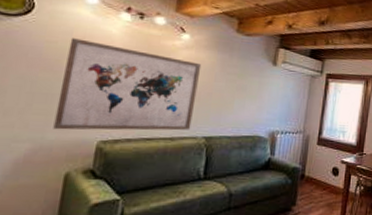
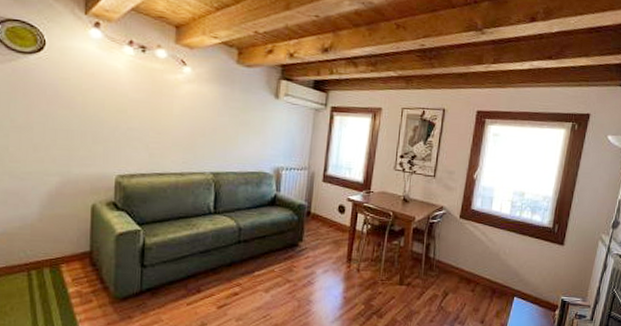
wall art: present [53,38,202,131] -> none [76,74,205,166]

